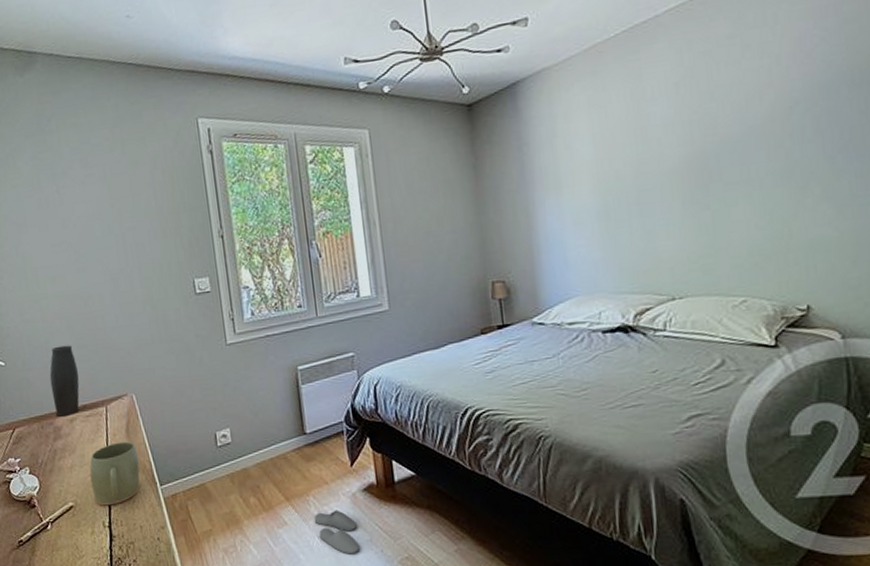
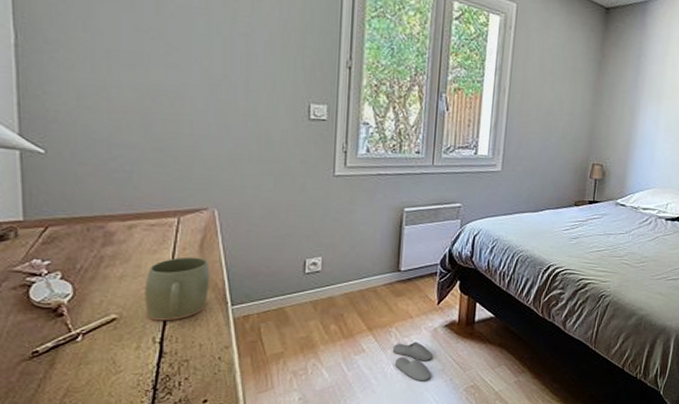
vase: present [49,345,80,417] -> none [108,143,149,222]

